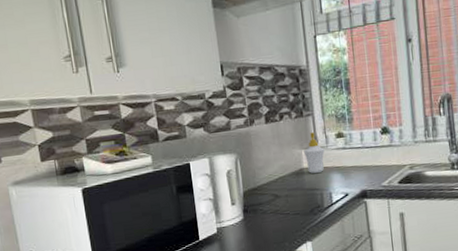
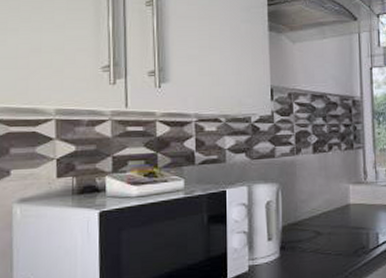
soap bottle: present [303,132,325,174] -> none [351,166,373,210]

